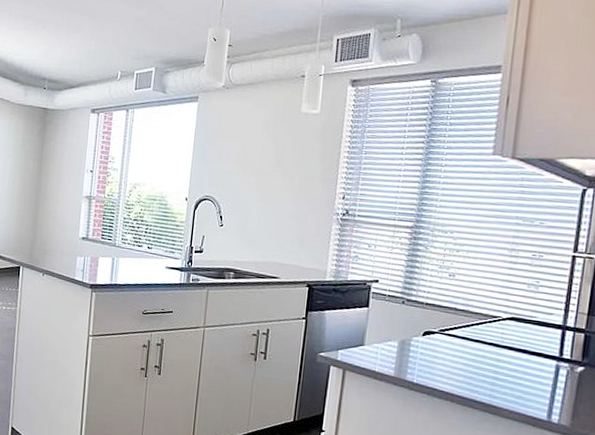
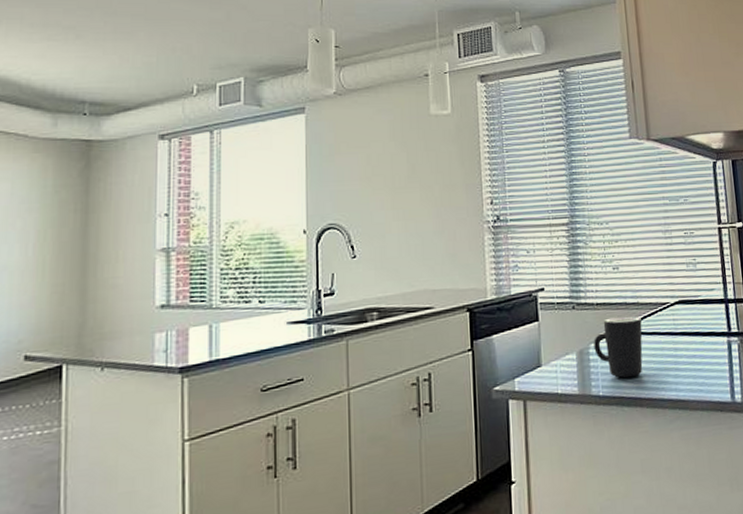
mug: none [416,318,469,375] -> present [594,316,643,378]

